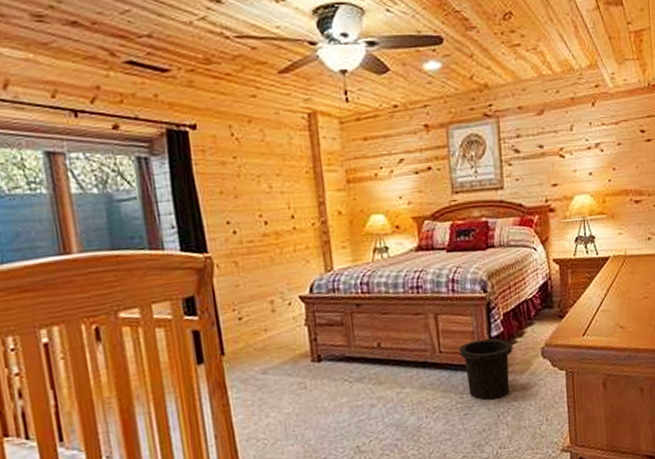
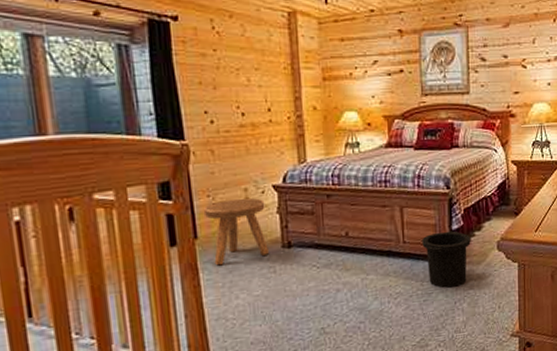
stool: none [229,310,298,383] -> present [203,198,269,266]

